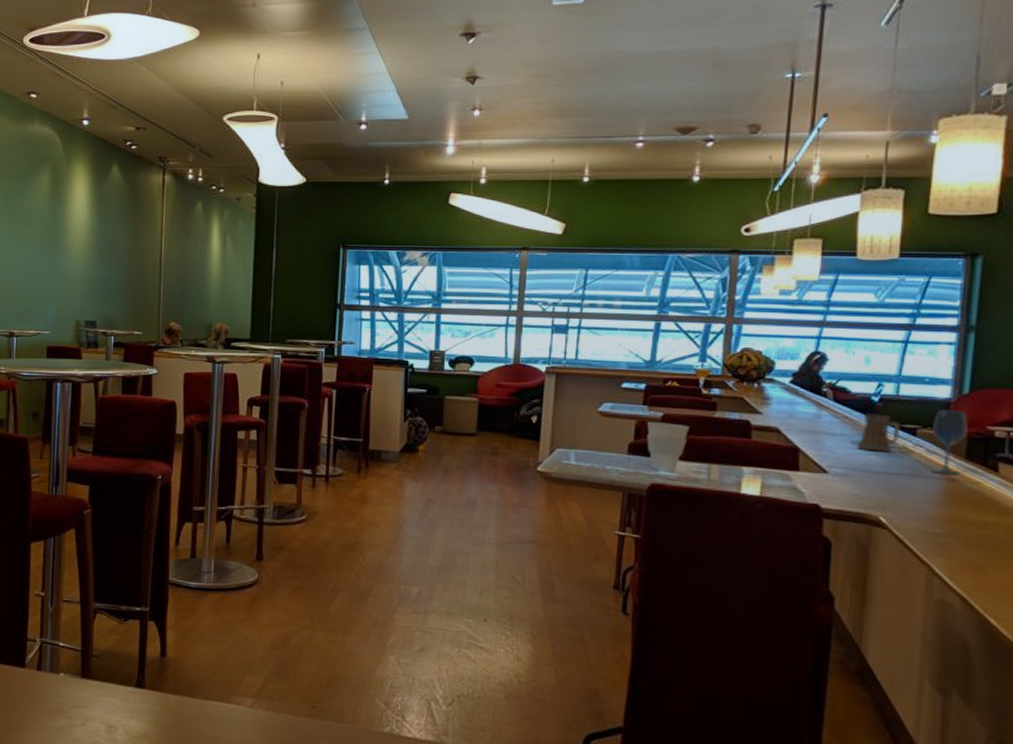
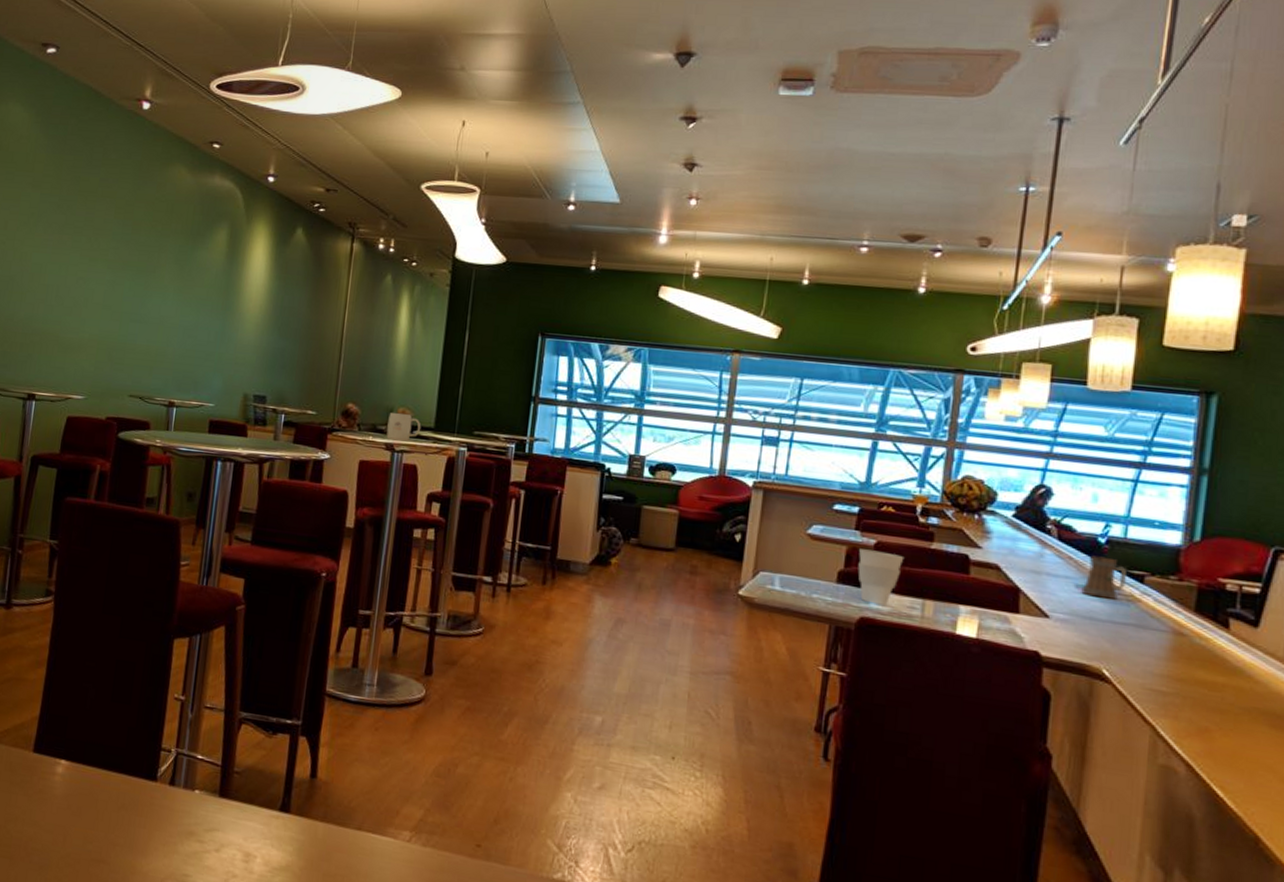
mug: none [207,328,238,353] -> present [386,413,421,442]
wineglass: present [931,409,968,476] -> none [1158,556,1198,630]

